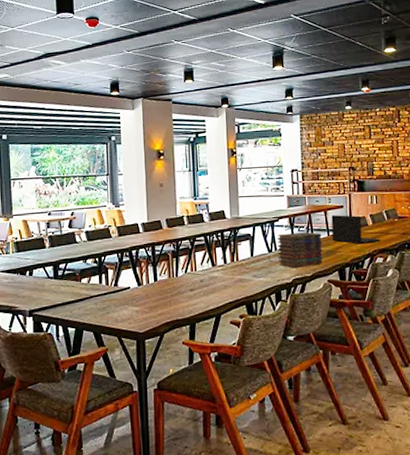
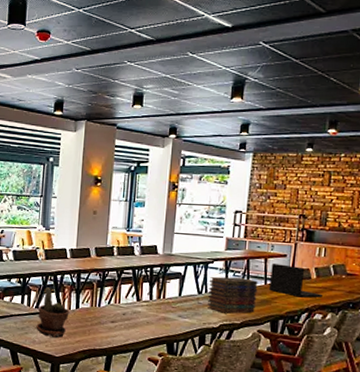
potted plant: none [117,264,148,314] -> present [36,287,69,338]

